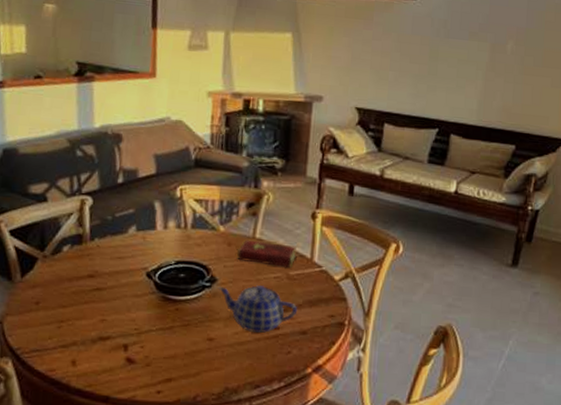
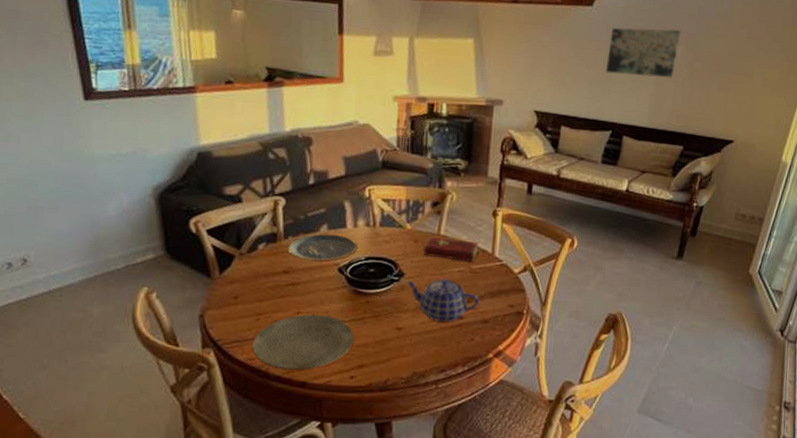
plate: none [53,322,162,384] -> present [252,314,354,370]
plate: none [93,235,167,265] -> present [287,233,357,261]
wall art: none [431,21,511,74] -> present [605,27,681,78]

